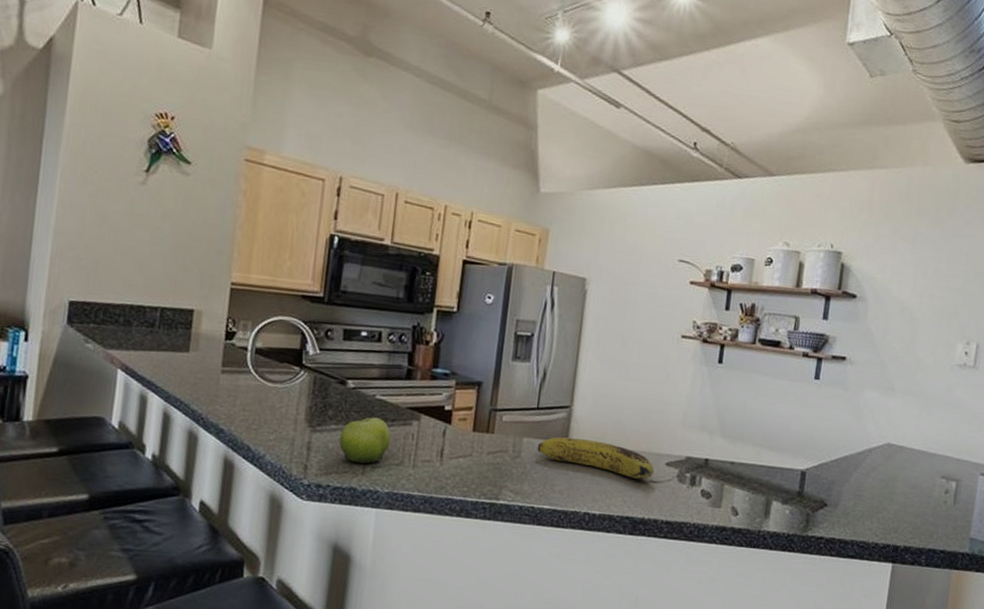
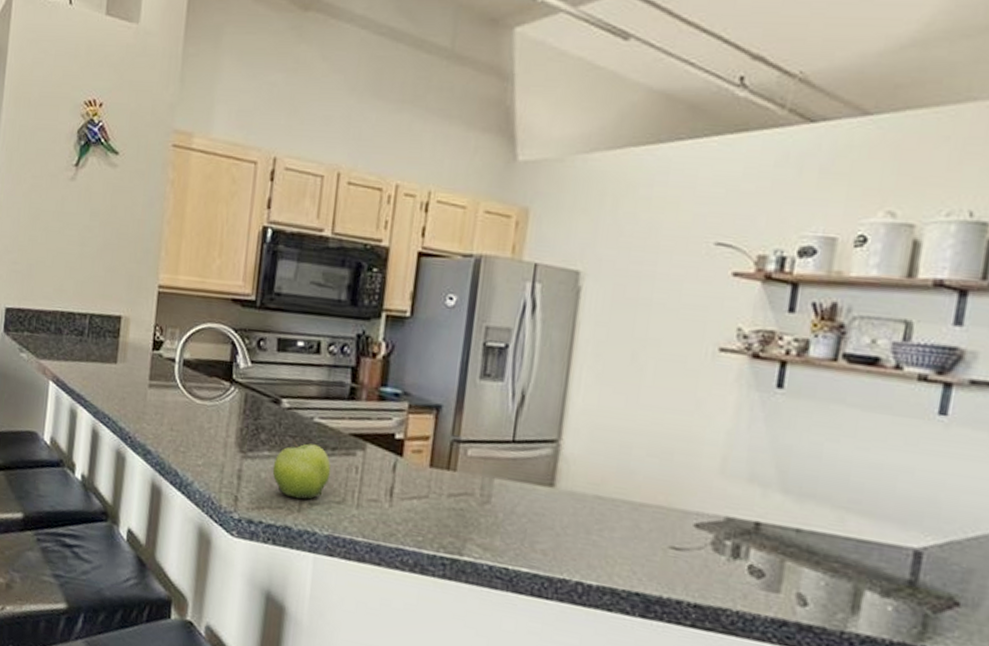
fruit: present [537,437,655,480] -> none [512,479,678,545]

